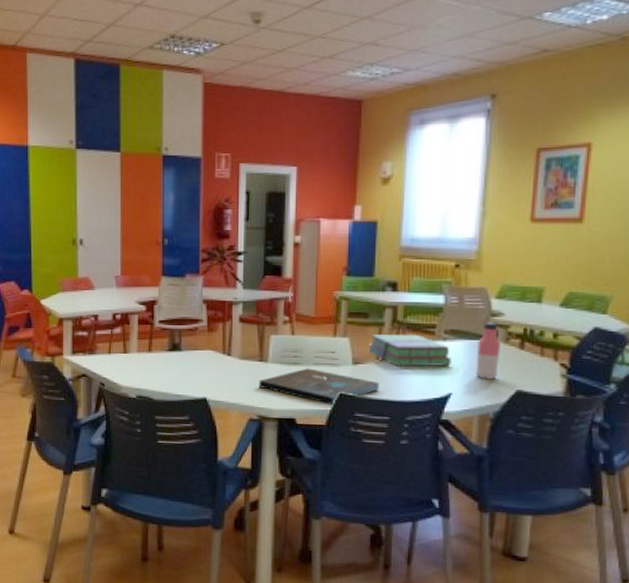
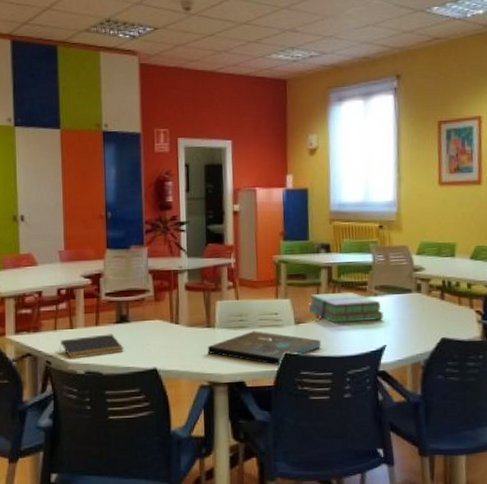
notepad: none [113,361,175,383] -> present [59,334,124,359]
water bottle: present [475,321,501,380] -> none [404,276,425,330]

